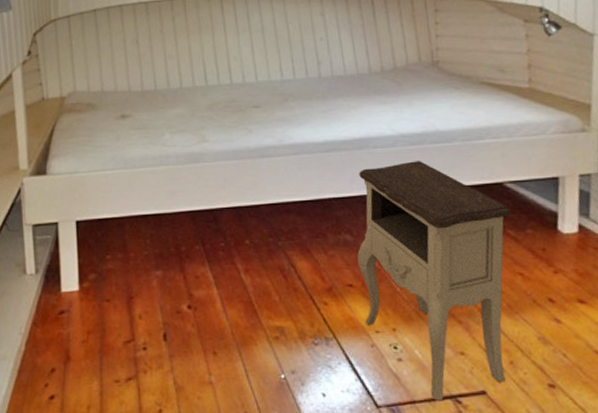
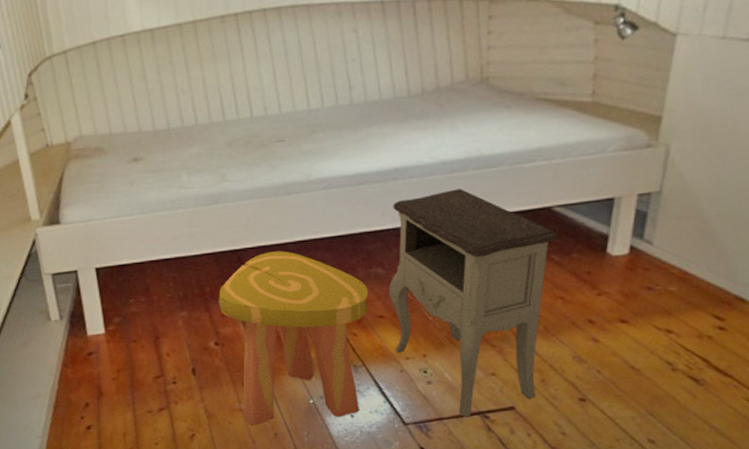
stool: none [193,213,338,403] -> present [218,251,369,426]

